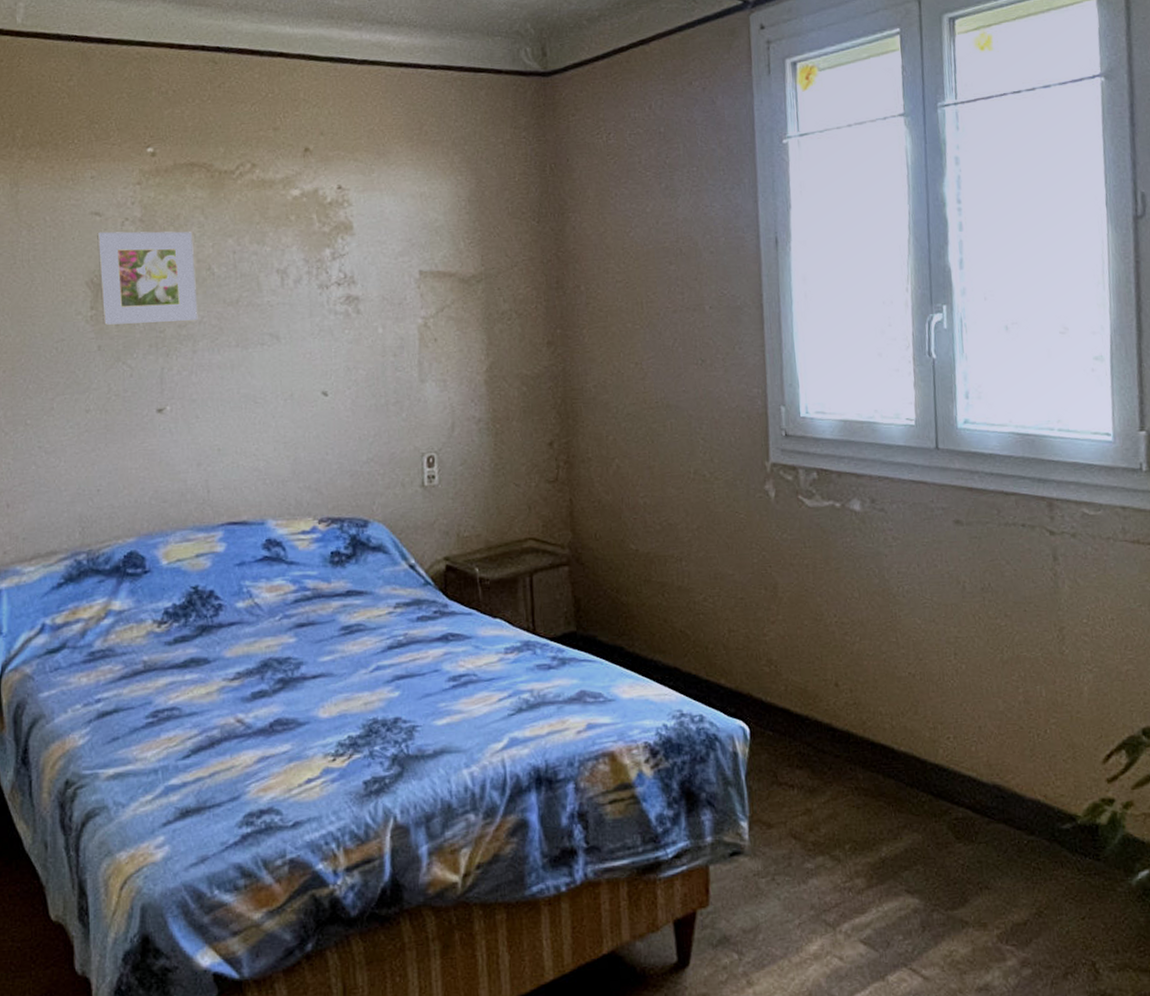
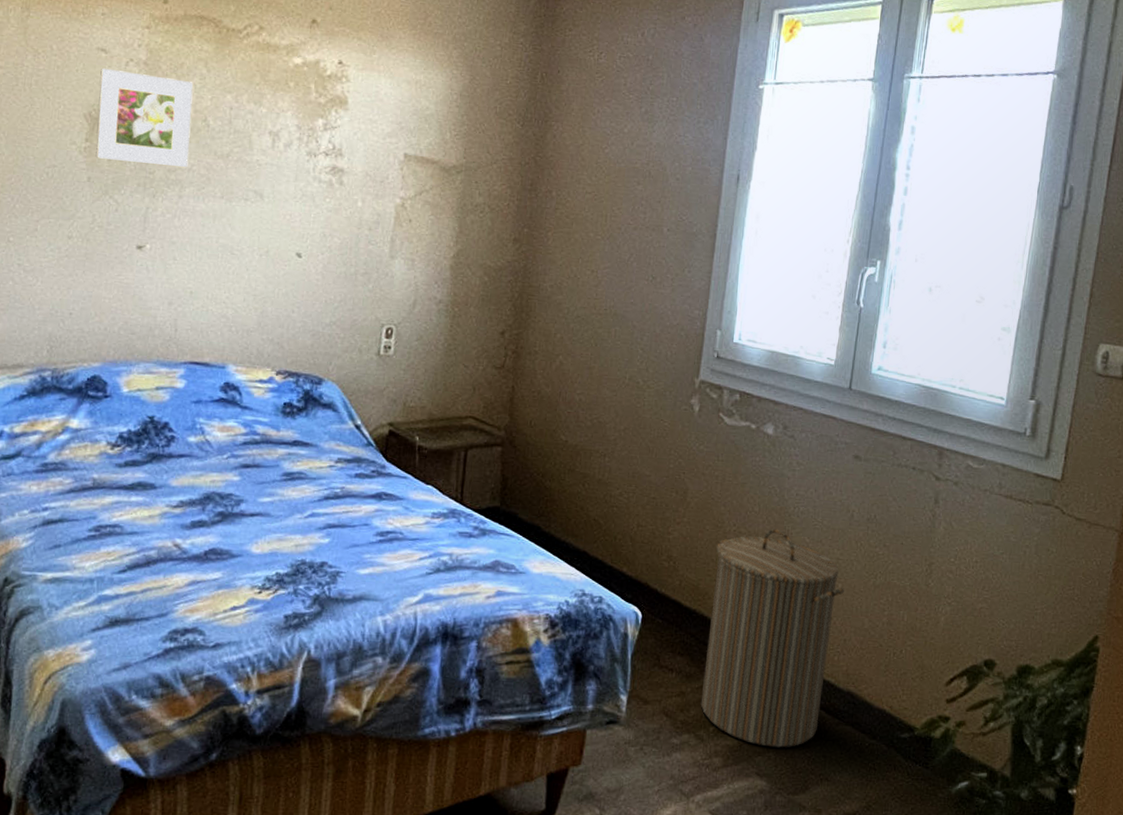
laundry hamper: none [819,613,970,859] -> present [700,528,844,748]

